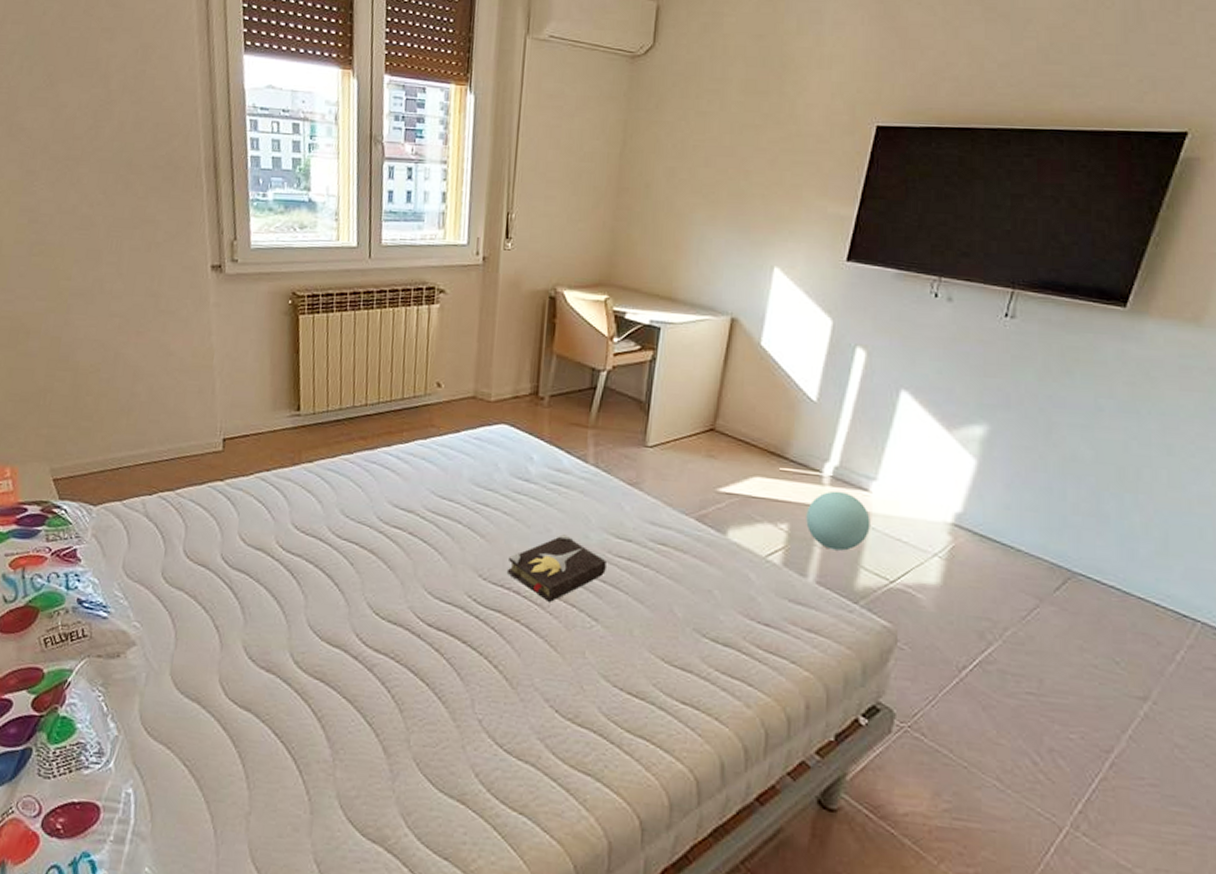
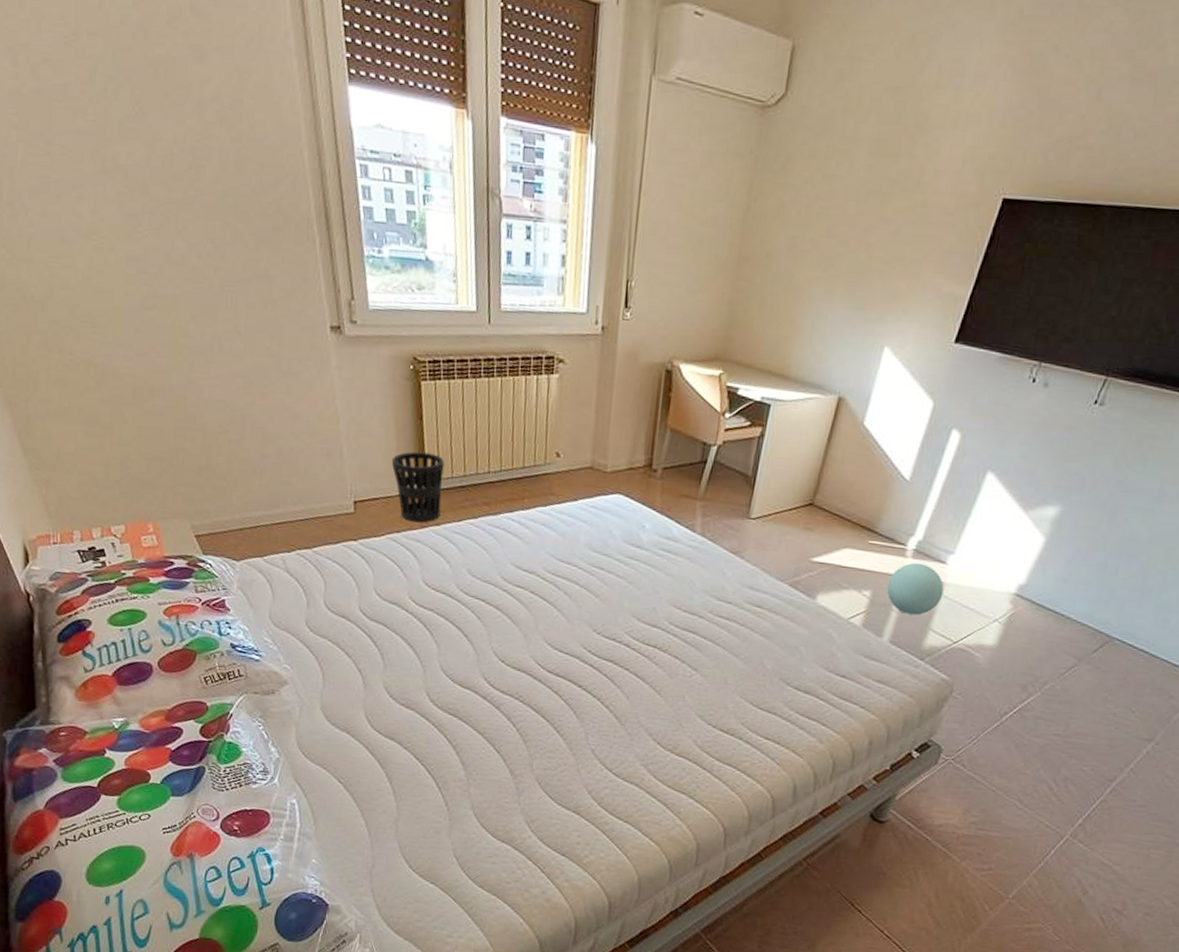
wastebasket: none [264,386,320,460] -> present [391,451,445,523]
hardback book: present [506,534,606,602] -> none [618,596,708,654]

